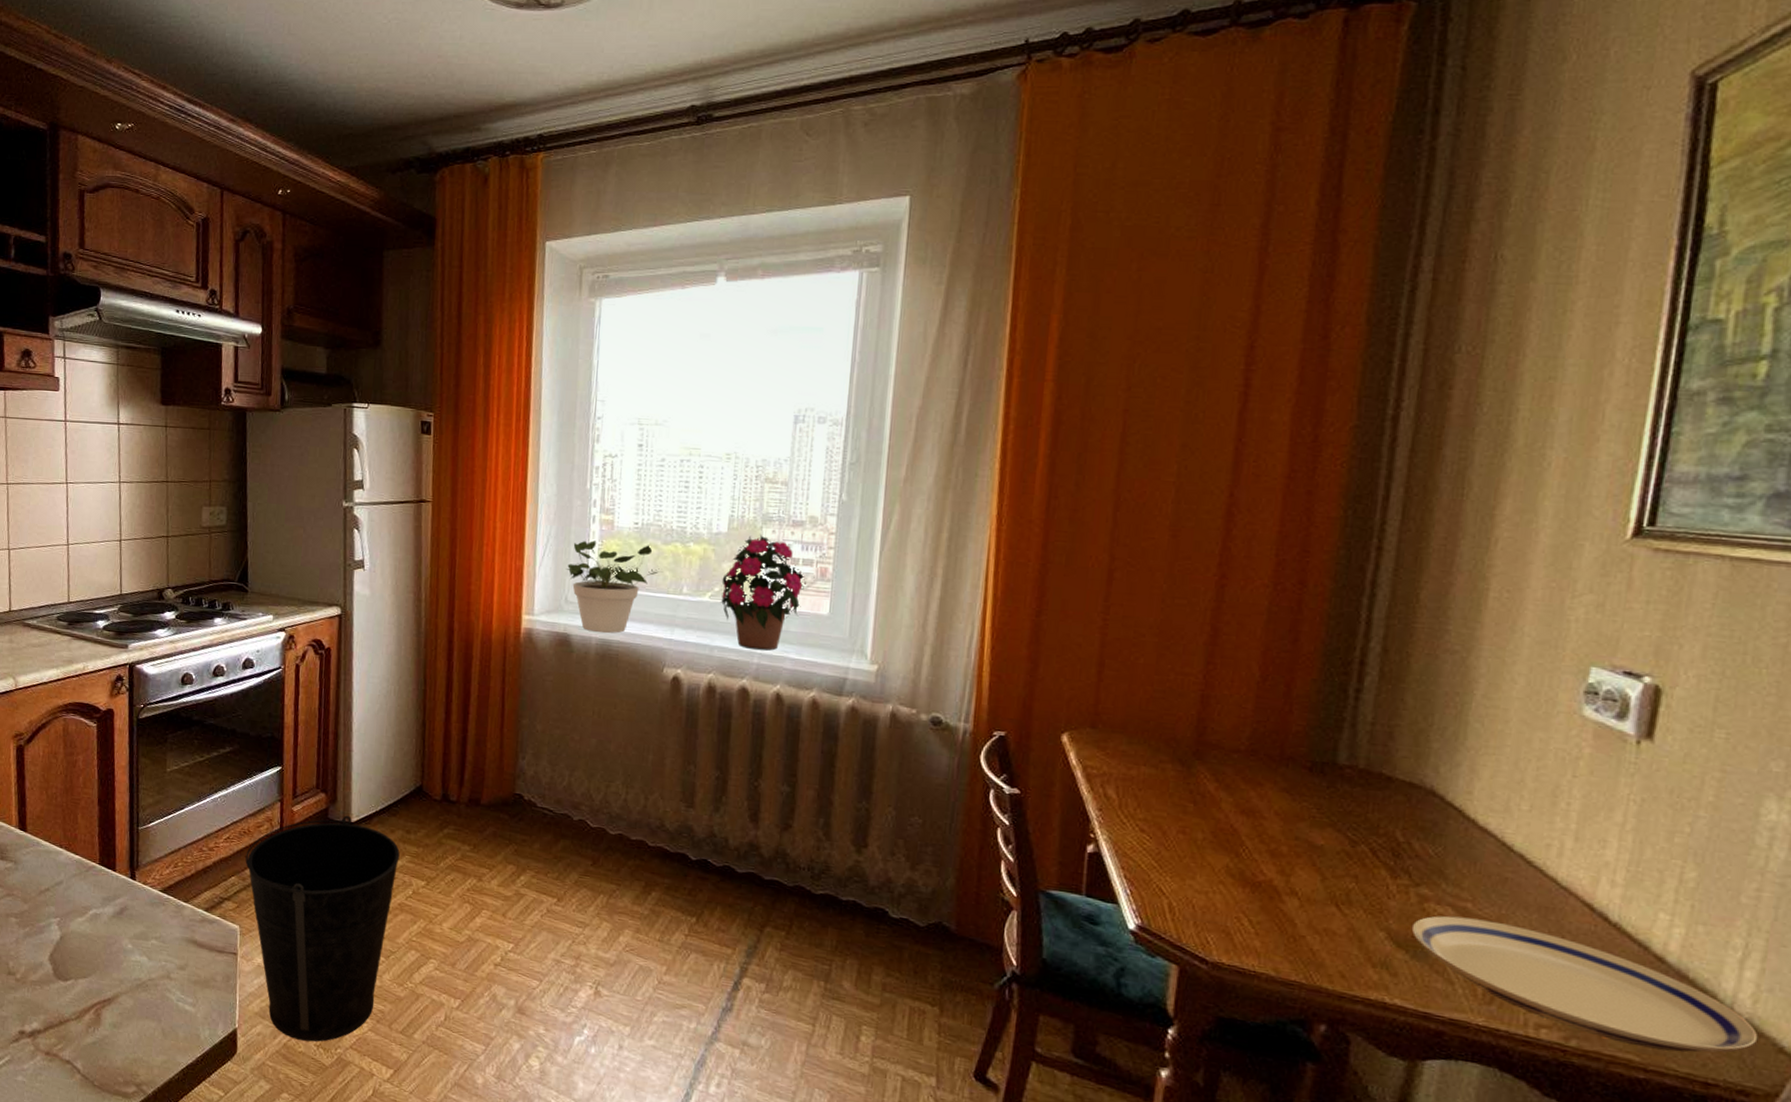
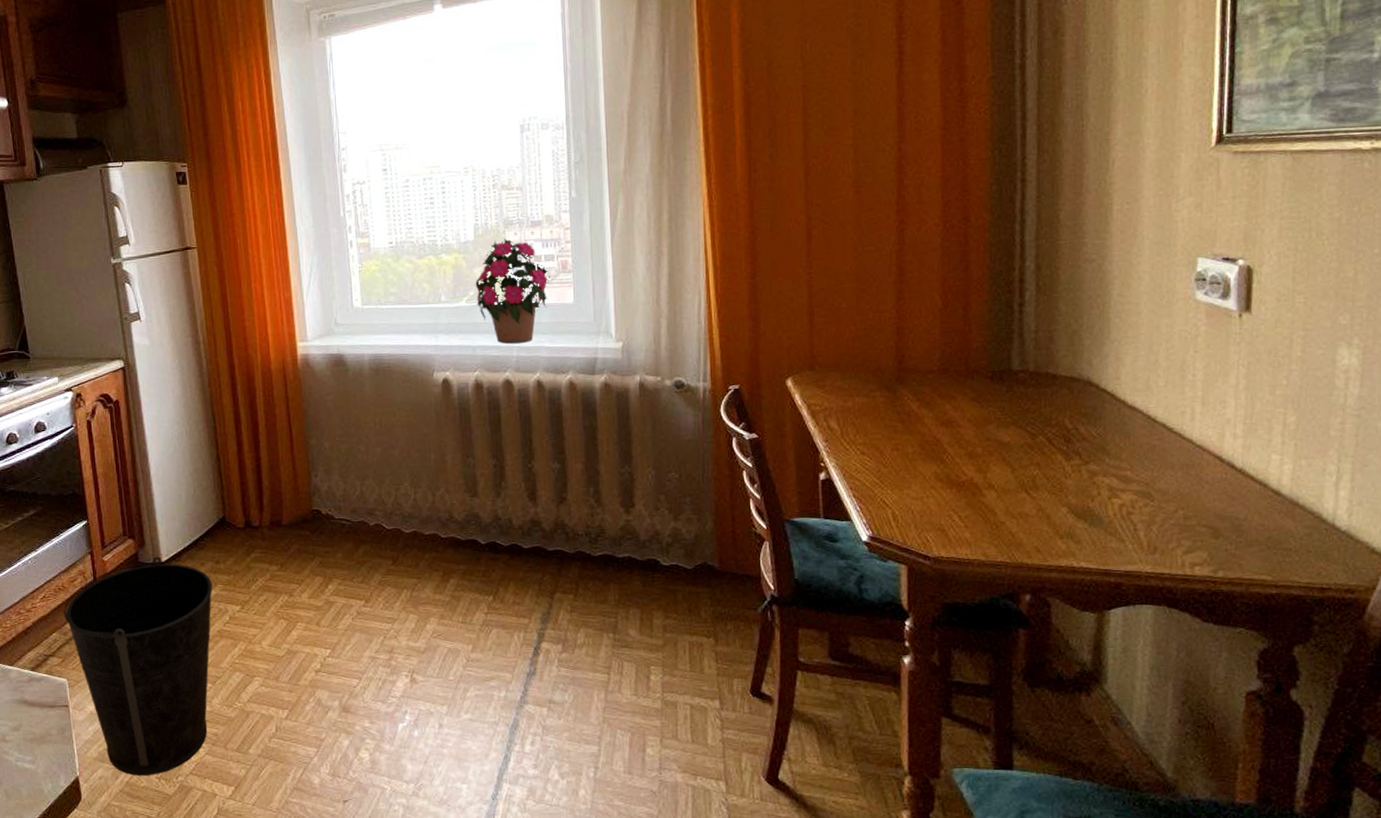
potted plant: present [566,540,661,634] -> none [331,261,419,350]
plate: present [1411,915,1758,1053] -> none [1086,483,1355,568]

